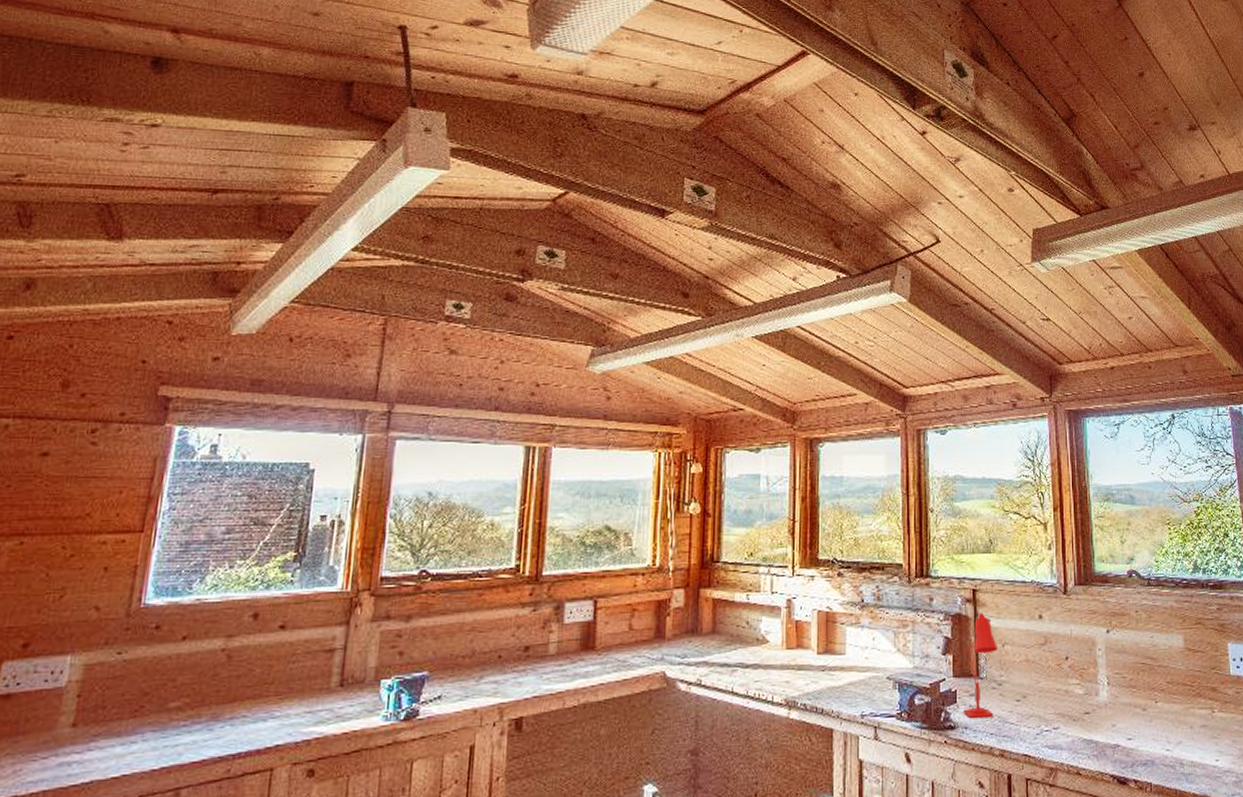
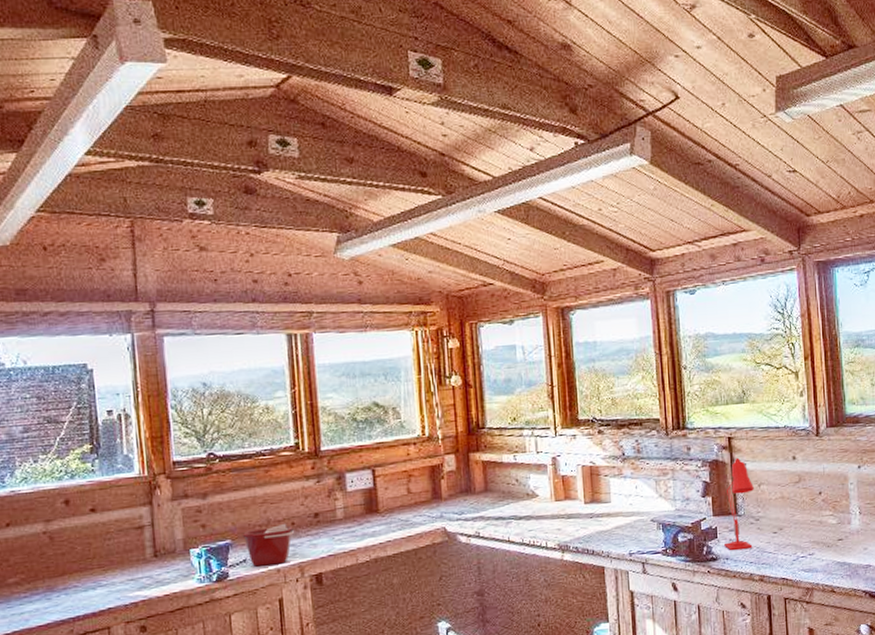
bucket: none [441,655,501,705] -> present [242,523,295,567]

